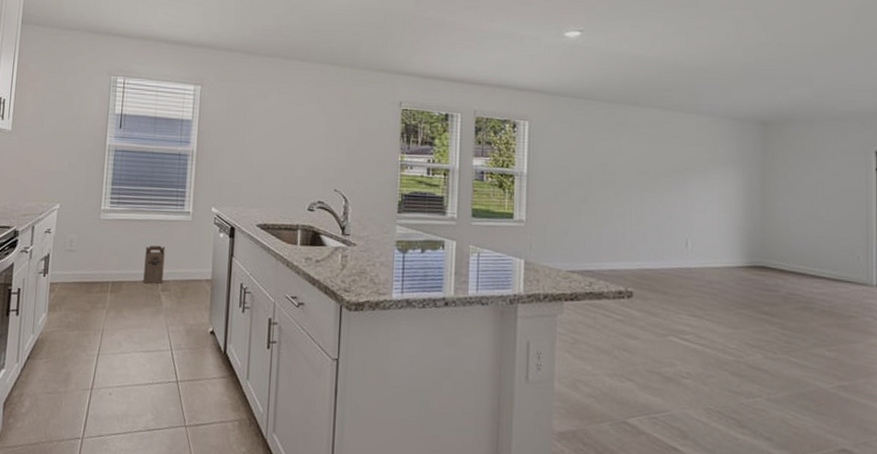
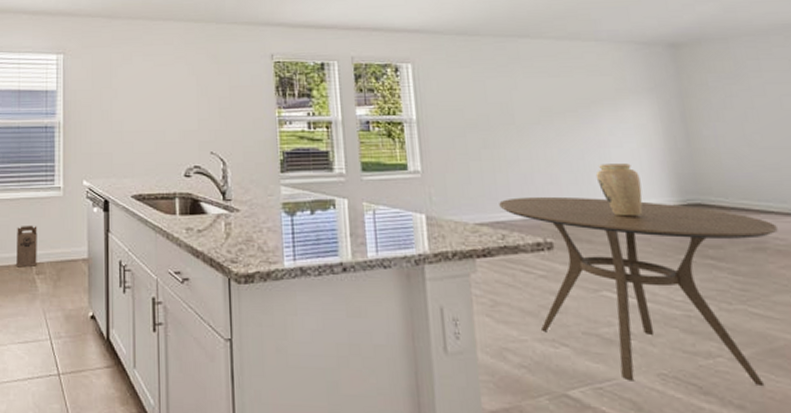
dining table: none [591,250,826,422] -> present [499,197,778,385]
vase: none [679,225,716,274] -> present [595,163,643,217]

